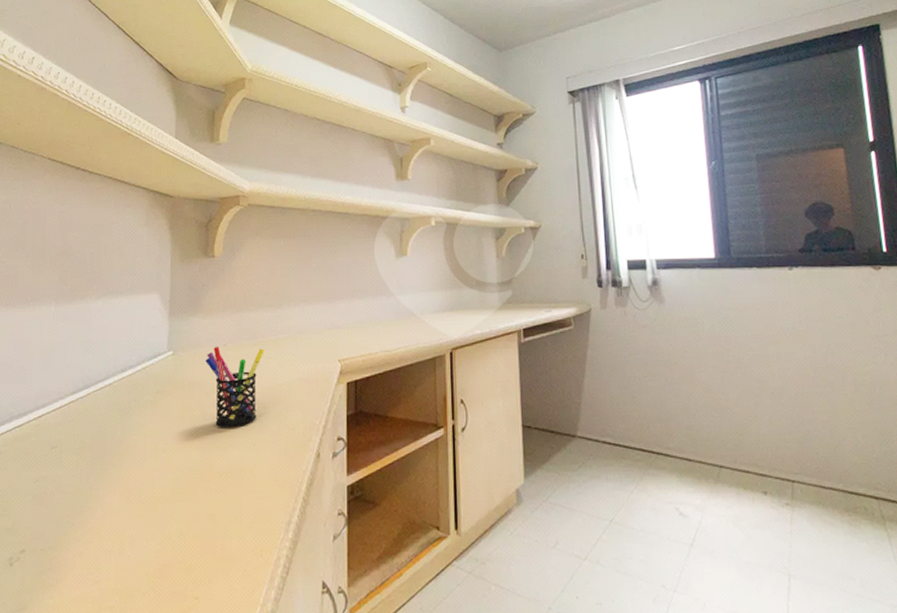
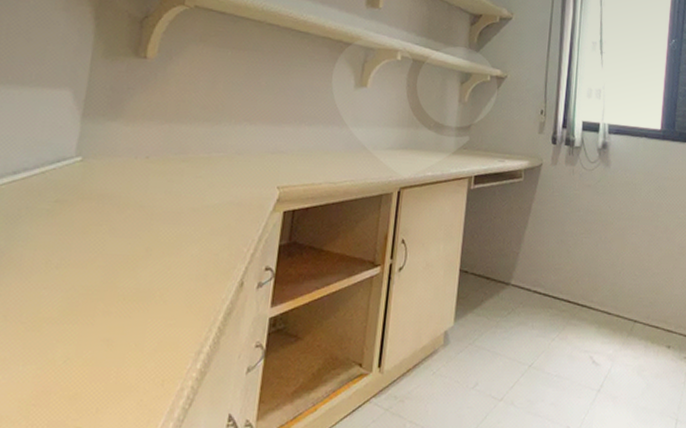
pen holder: present [205,346,264,428] -> none [121,157,194,248]

